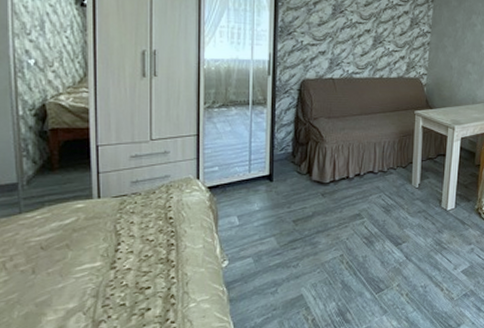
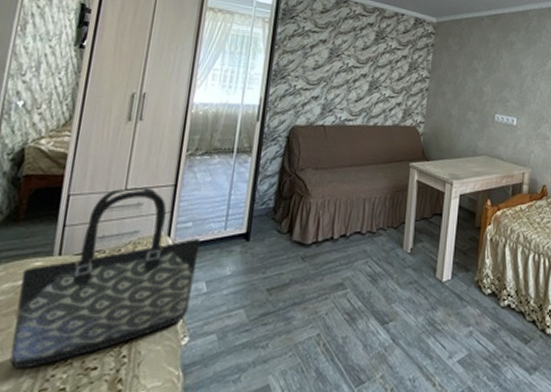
tote bag: none [67,138,228,291] -> present [9,188,200,369]

